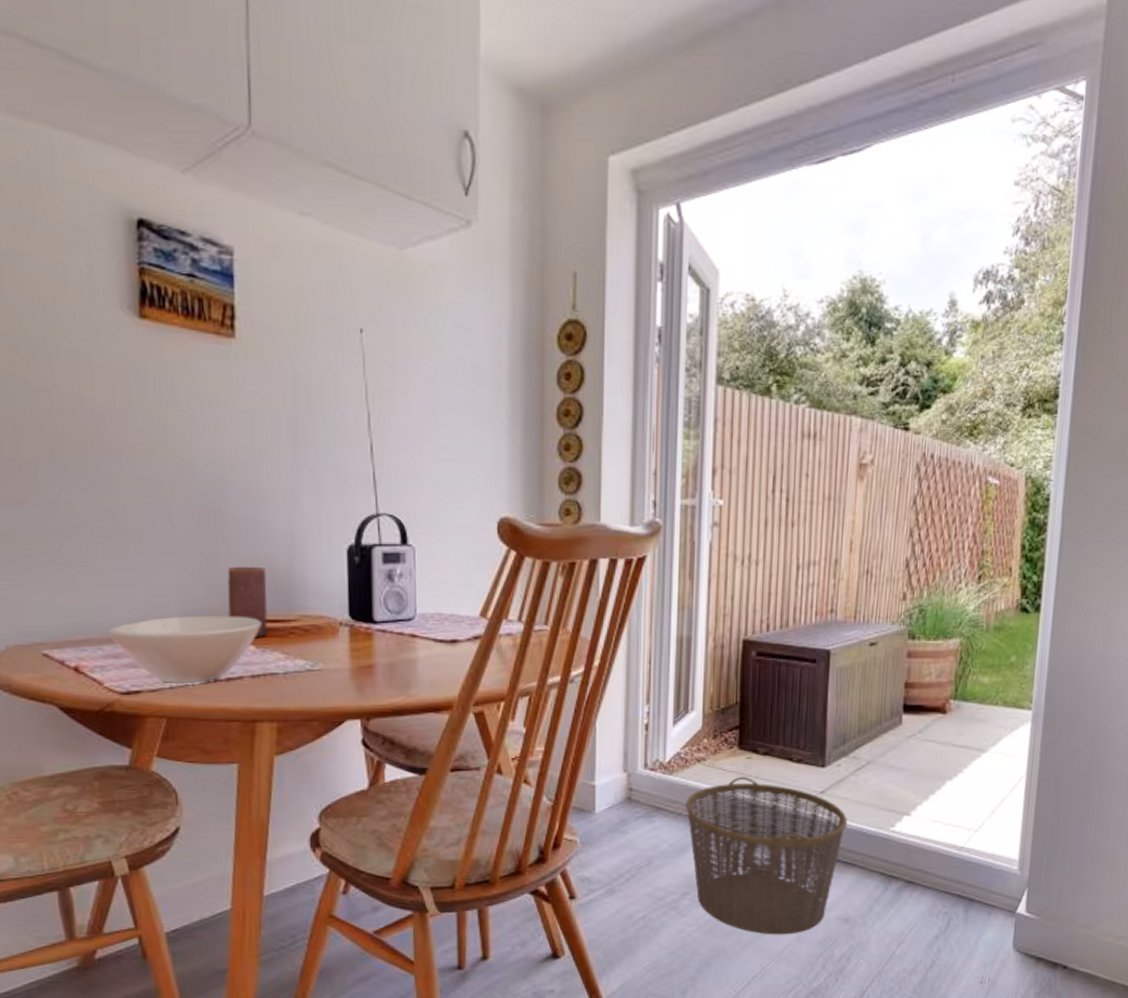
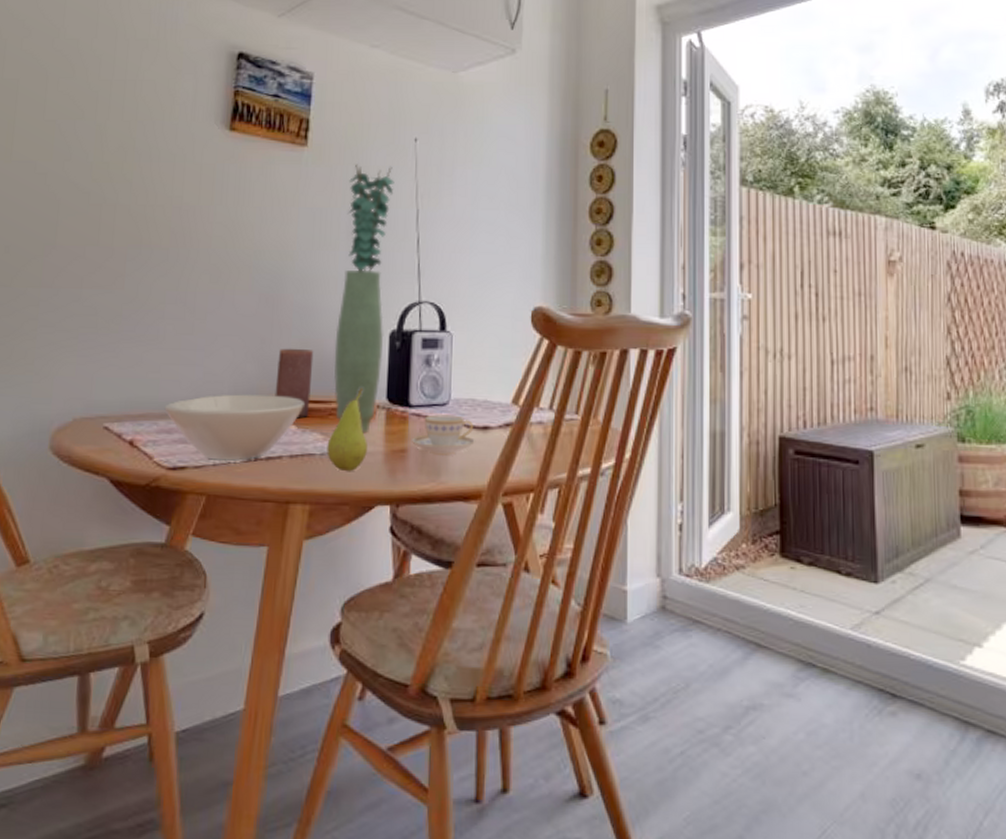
vase: none [288,359,342,651] -> present [334,164,395,434]
fruit: none [290,605,334,689] -> present [327,388,368,472]
teacup: none [377,630,445,669] -> present [410,414,476,455]
basket: present [685,777,847,935] -> none [725,589,909,789]

